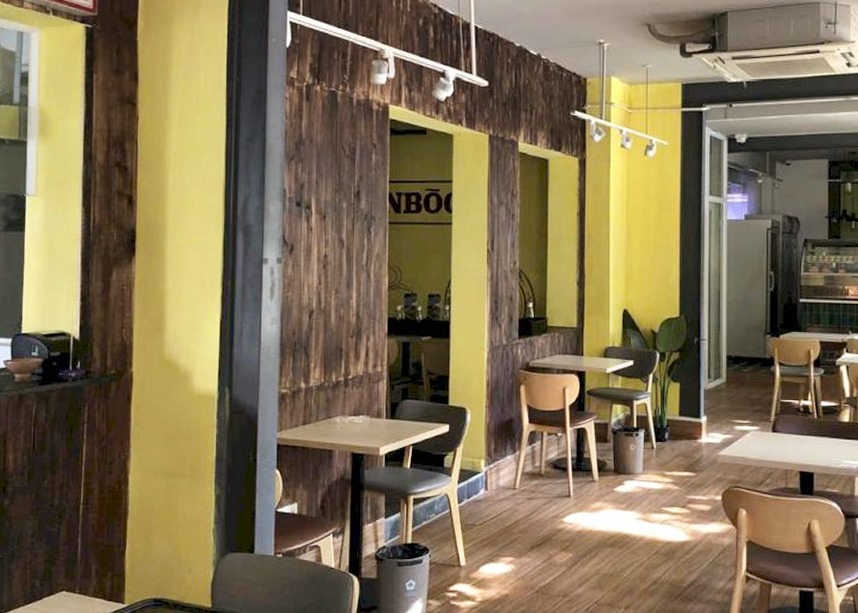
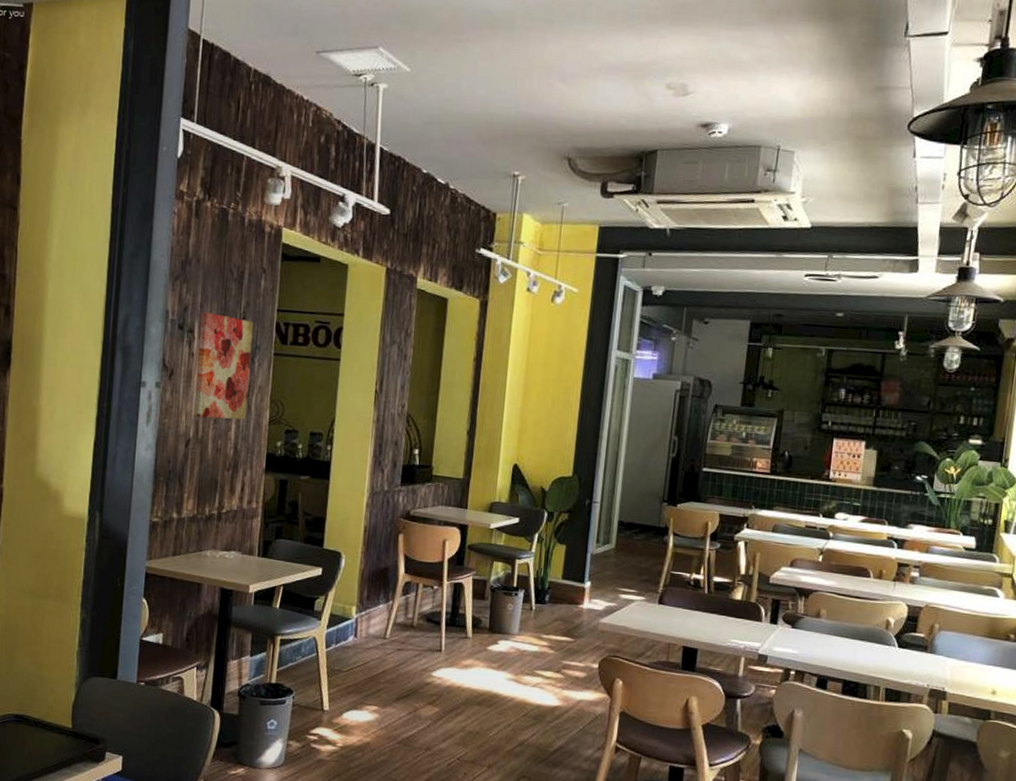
wall art: none [316,188,367,288] -> present [194,311,254,420]

